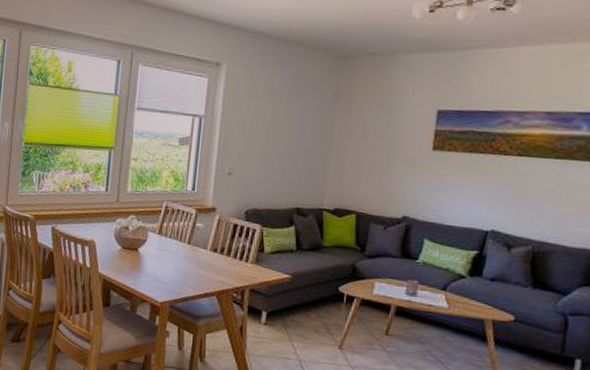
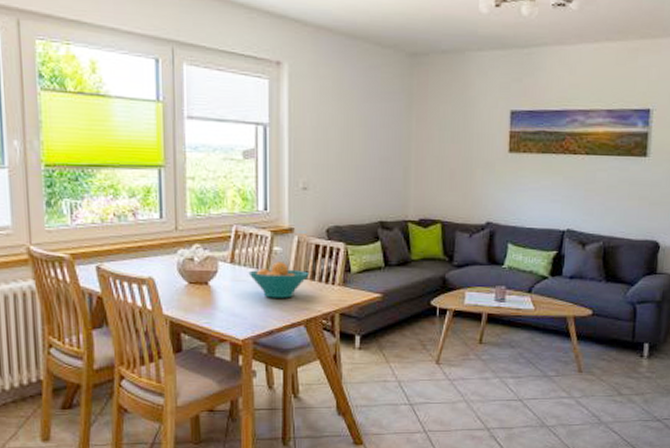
fruit bowl: none [172,236,226,270] -> present [248,262,309,298]

